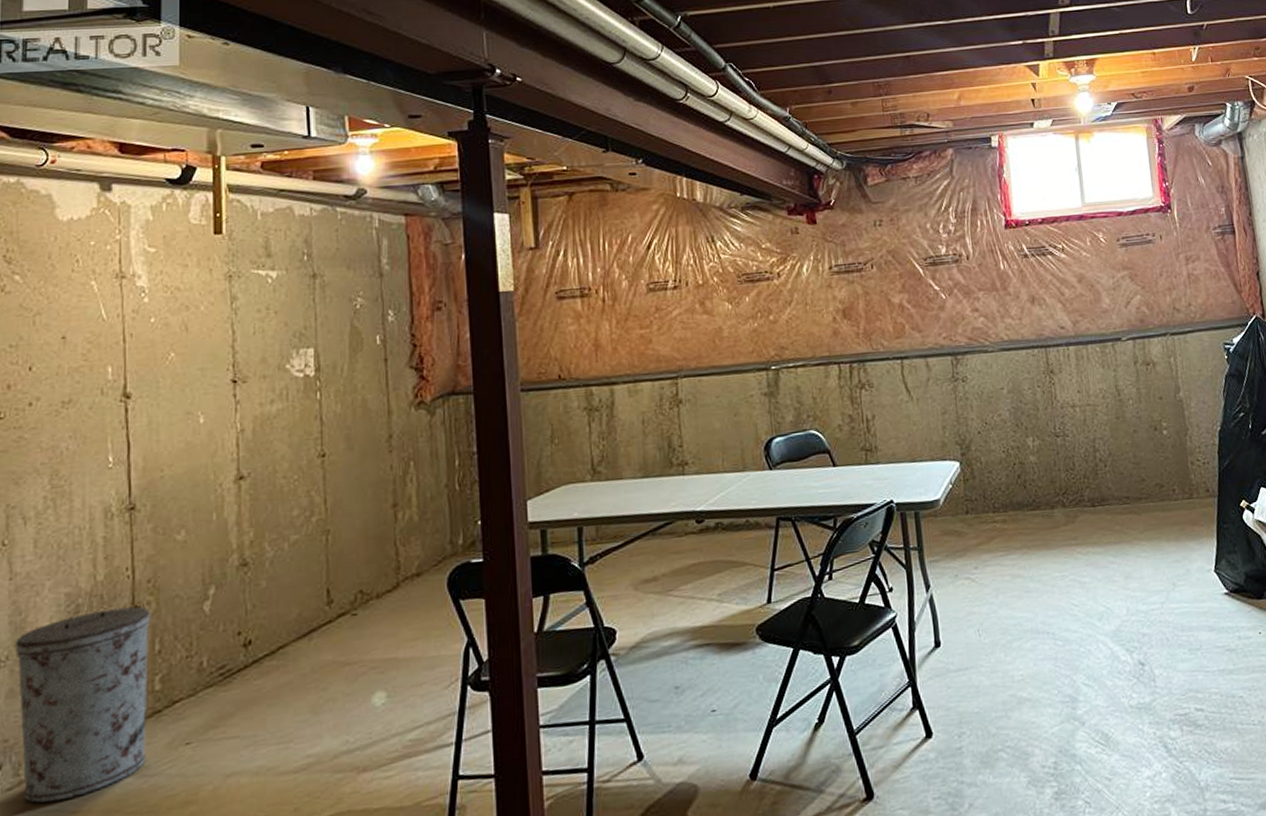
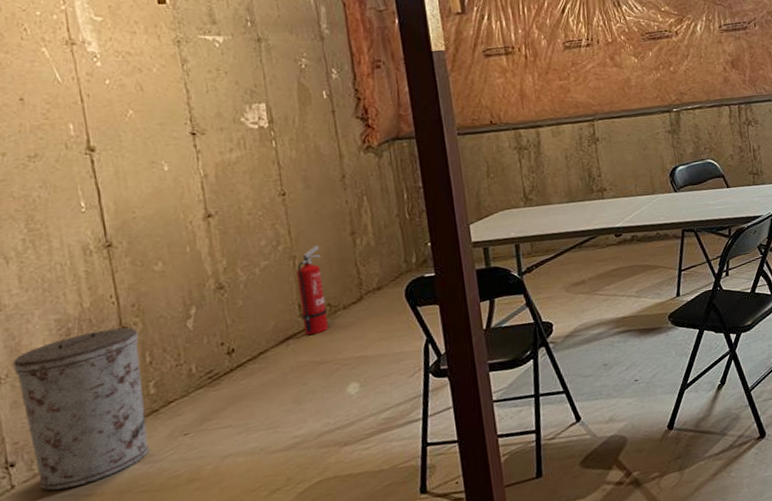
fire extinguisher: none [329,518,359,629] -> present [296,245,328,336]

